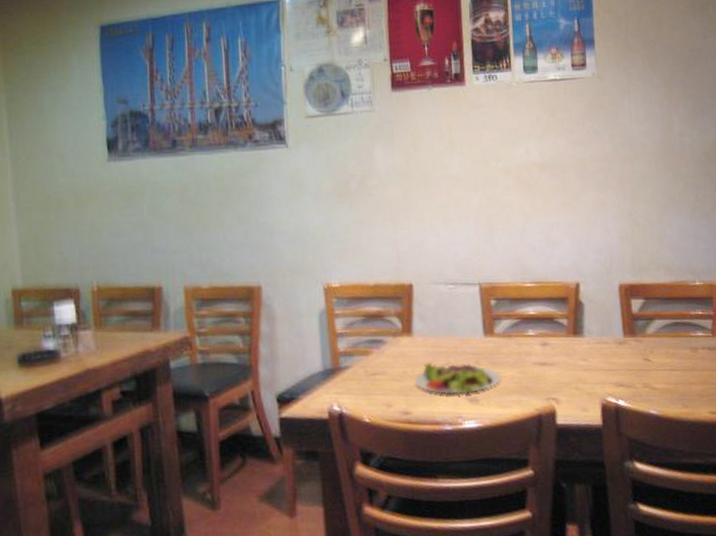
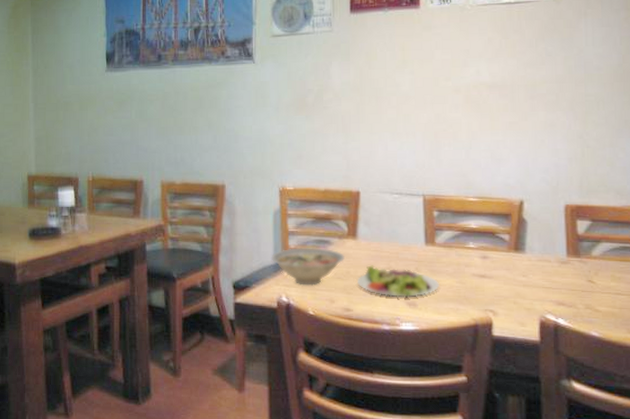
soup bowl: none [318,348,401,392] -> present [271,248,346,286]

